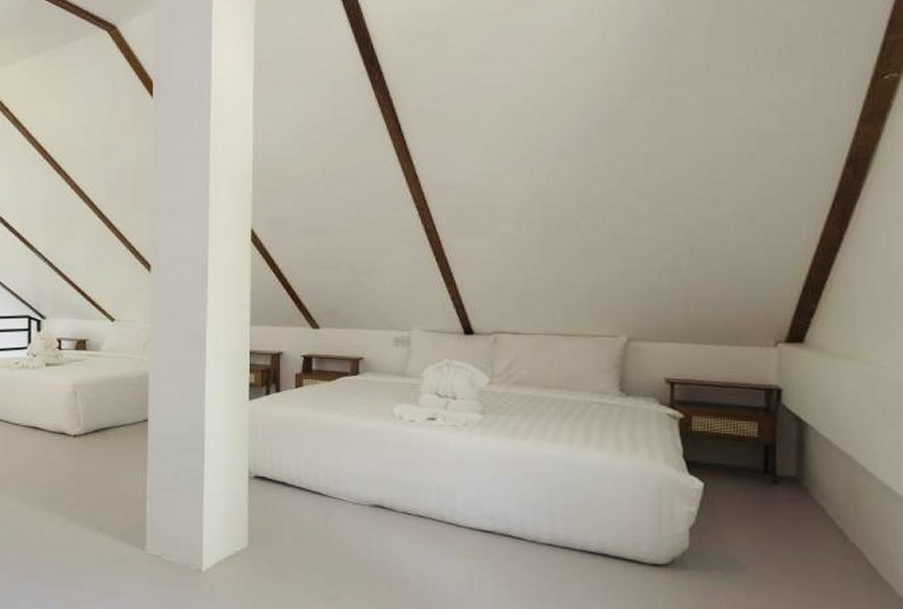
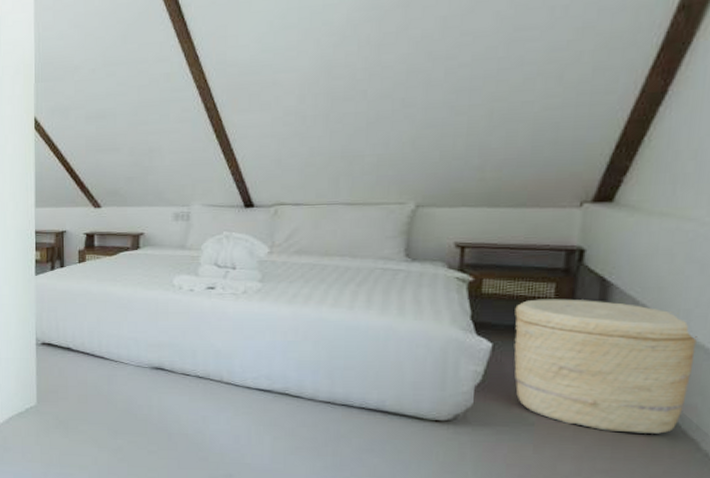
woven basket: none [723,438,884,578] -> present [514,299,697,434]

